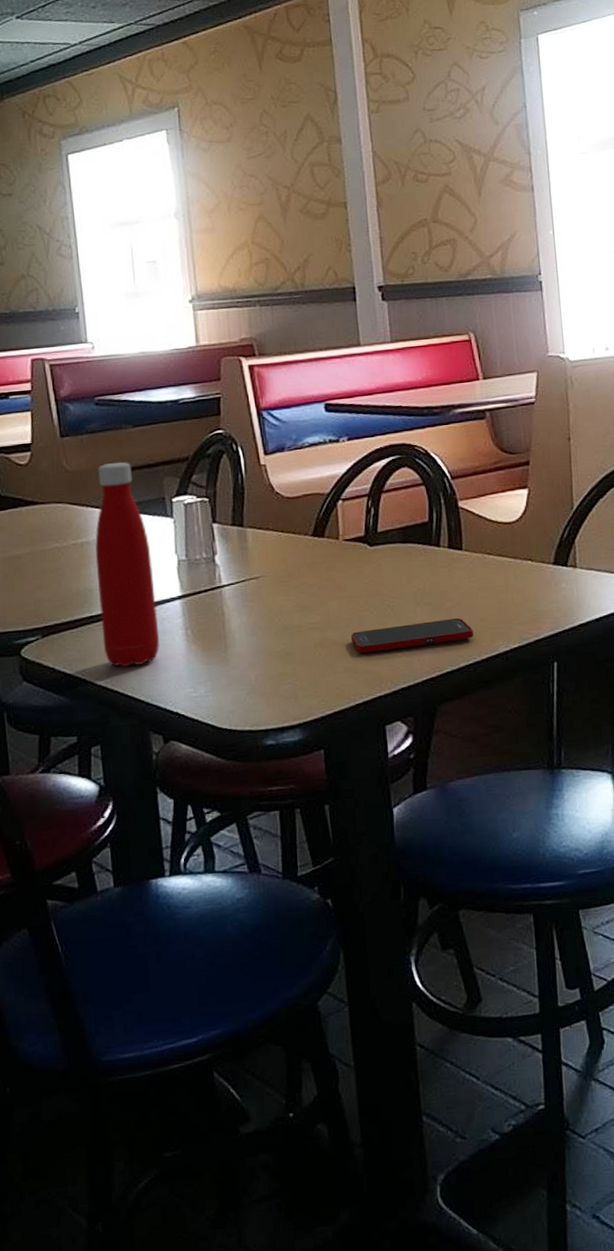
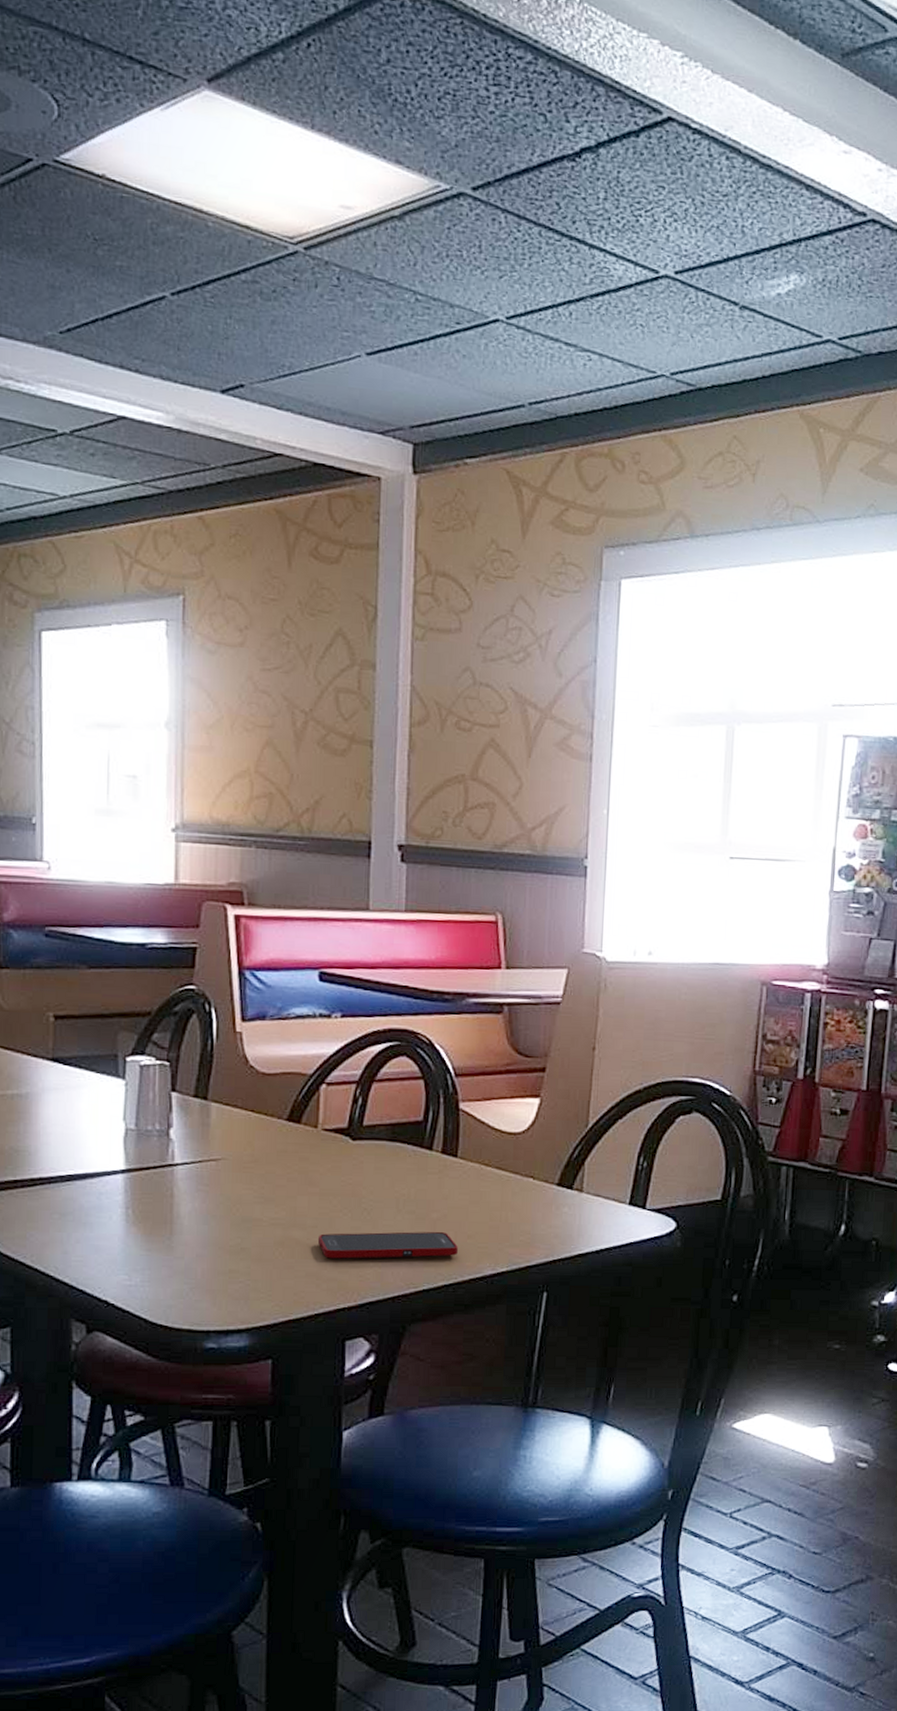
bottle: present [95,462,160,668] -> none [25,1007,95,1243]

